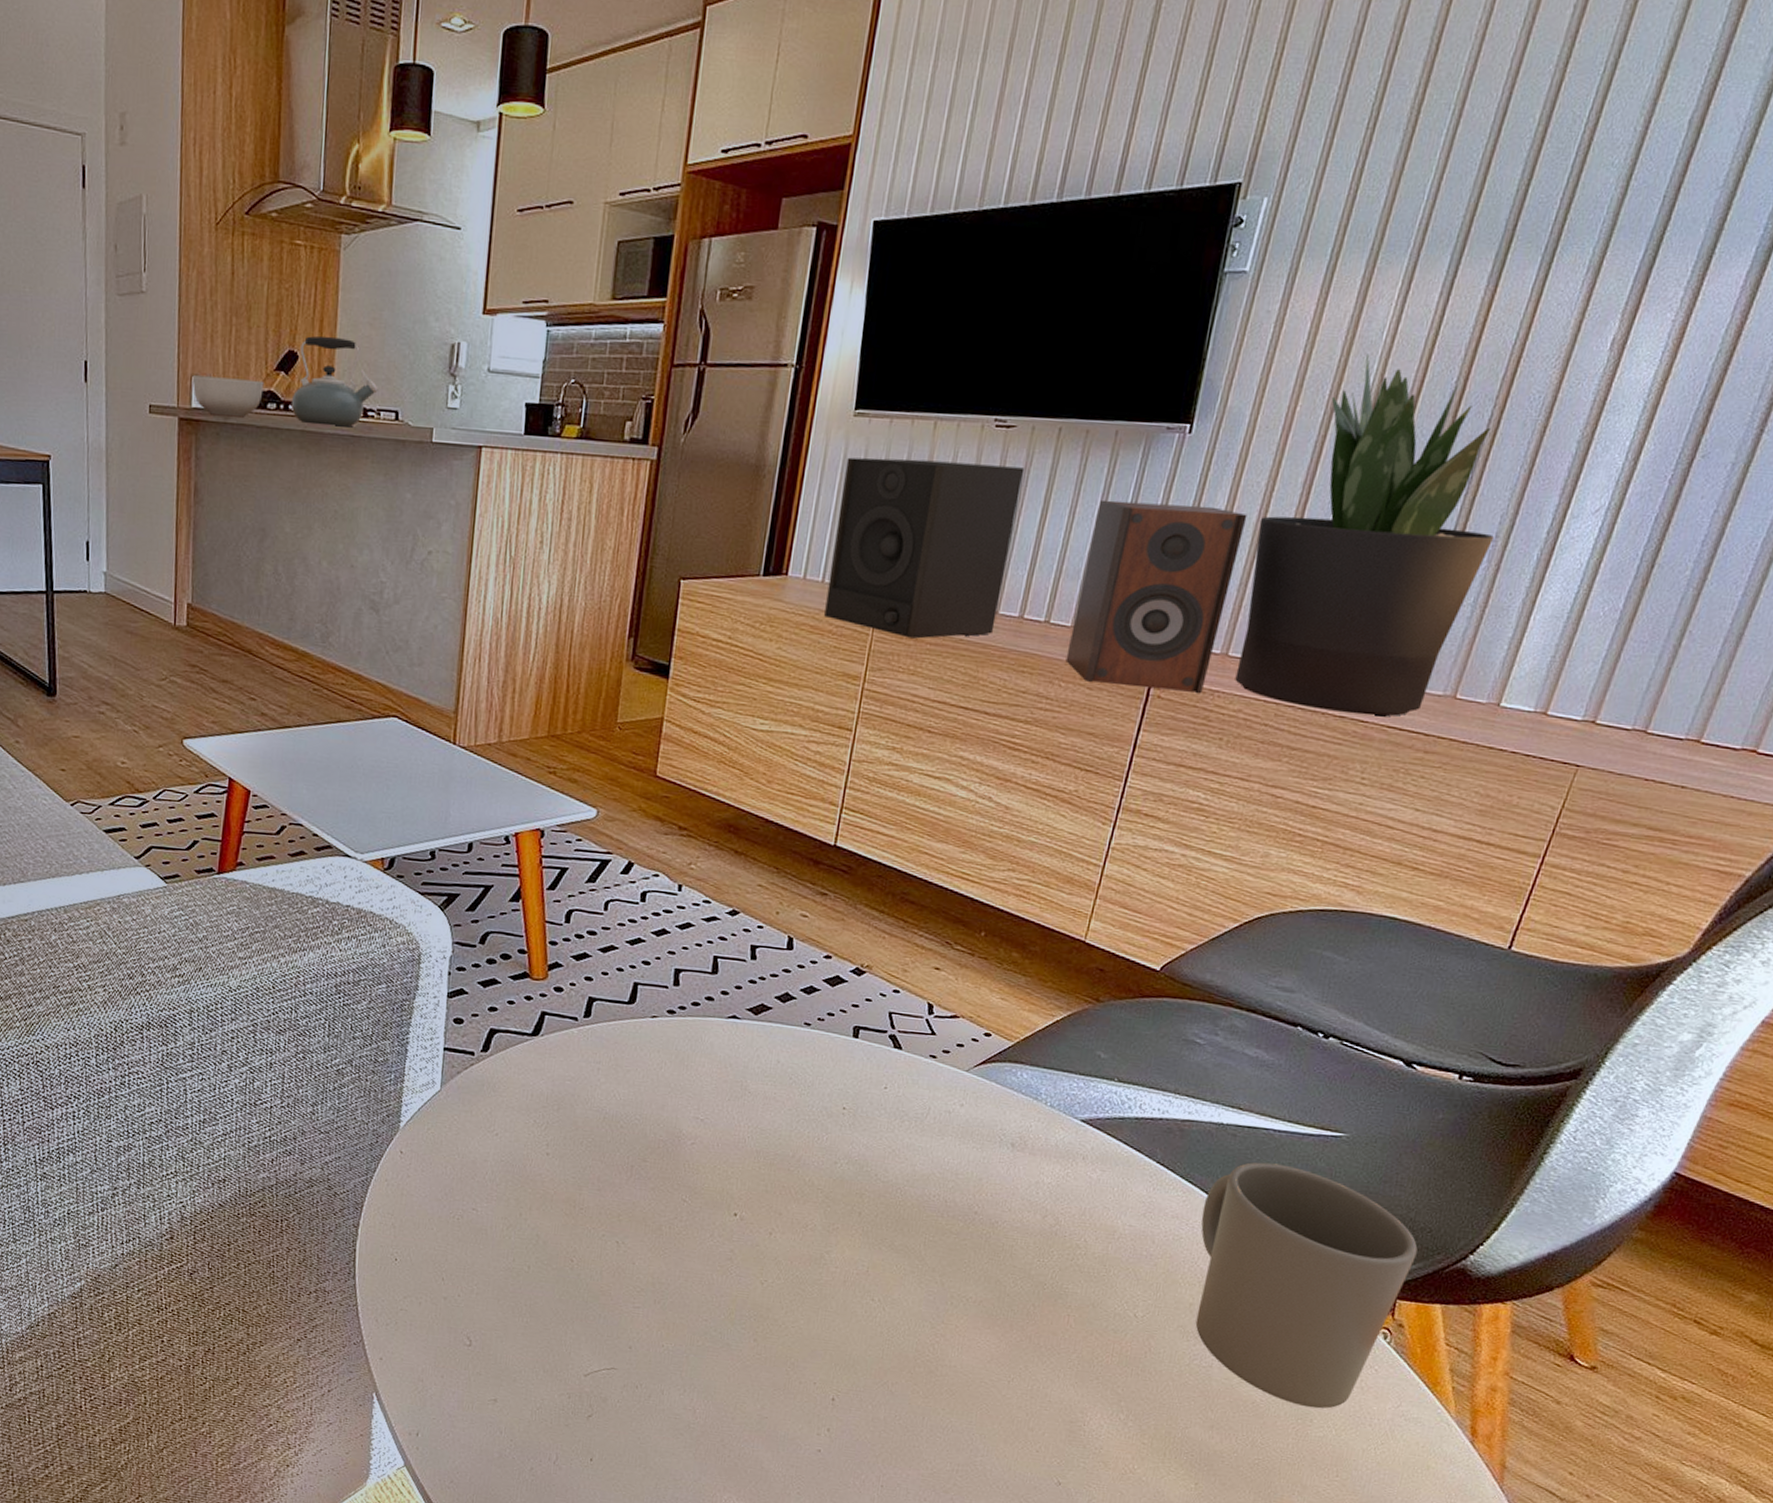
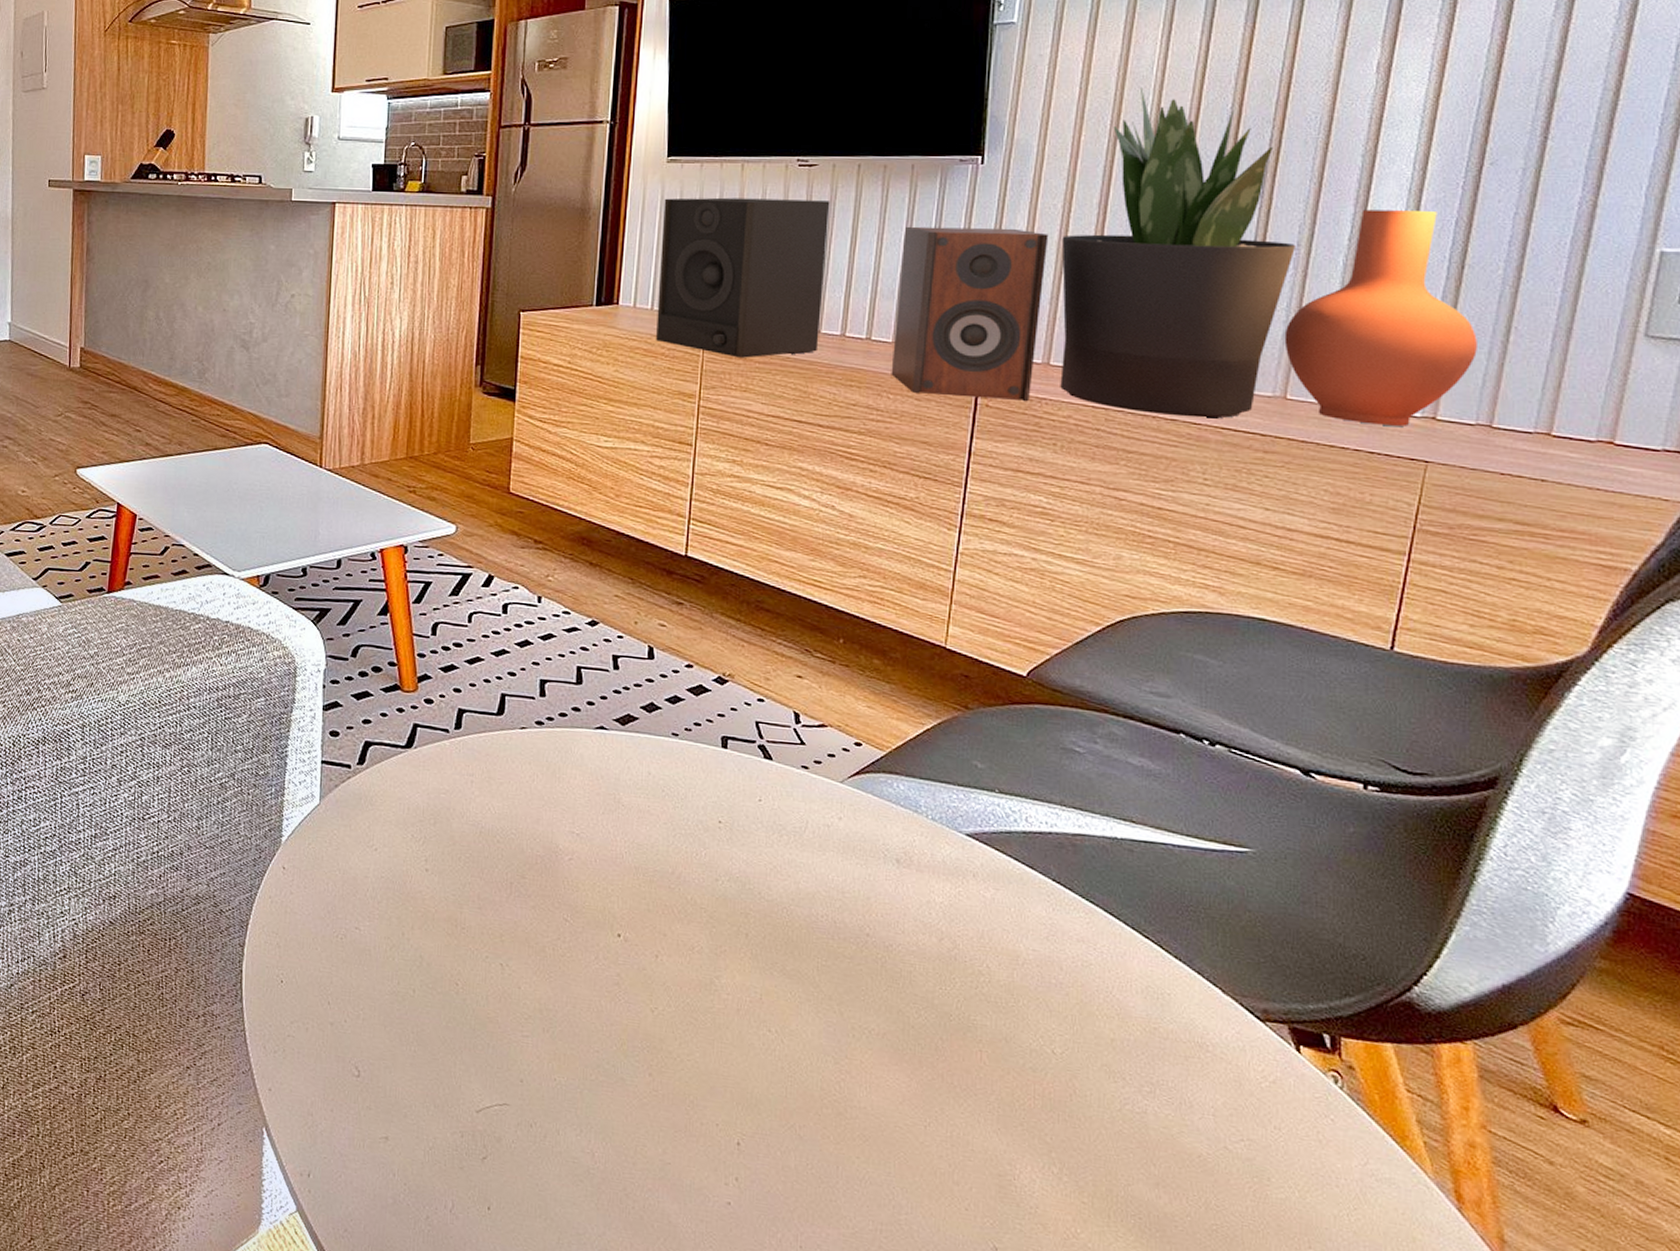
bowl: present [192,375,264,419] -> none [85,154,146,188]
kettle: present [291,336,378,428] -> none [169,116,244,191]
mug: present [1195,1162,1418,1409] -> none [1109,880,1354,1165]
vase: none [1463,500,1652,730] -> present [1284,209,1477,426]

